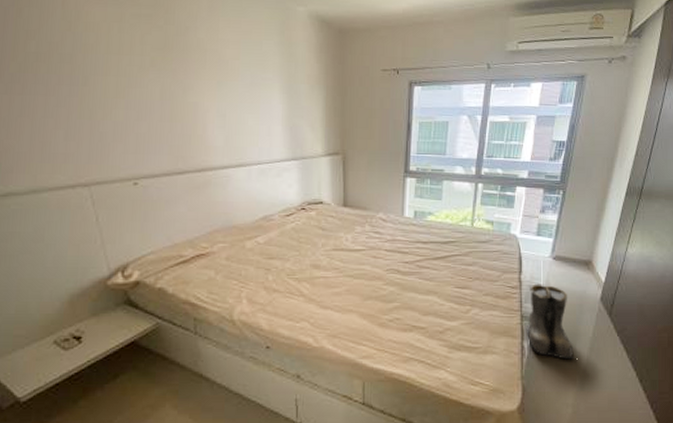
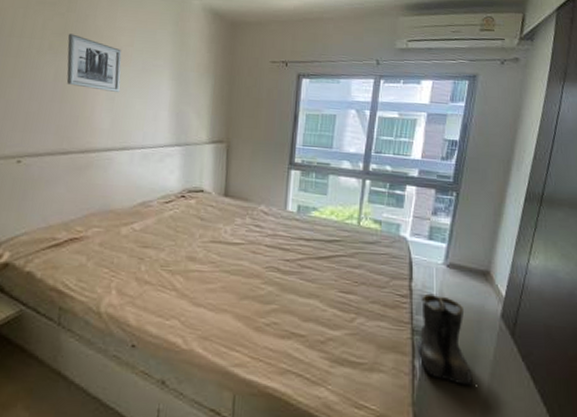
wall art: none [169,48,231,108] -> present [66,33,122,92]

